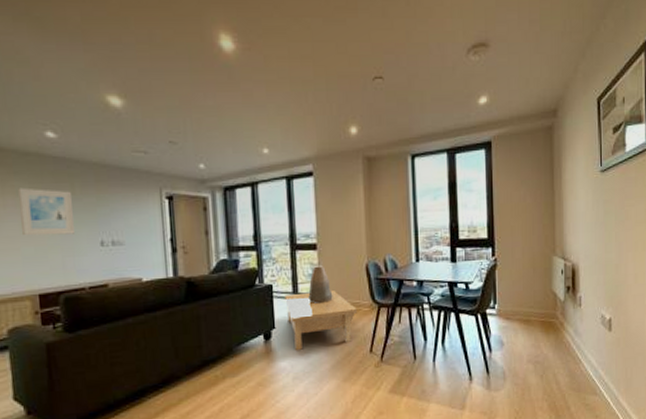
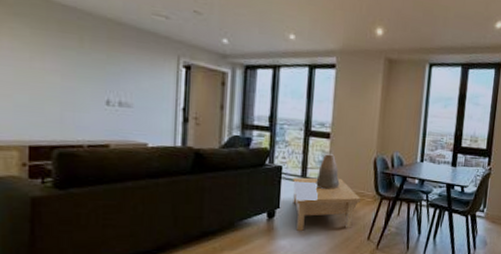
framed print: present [18,187,74,236] -> none [17,31,80,89]

